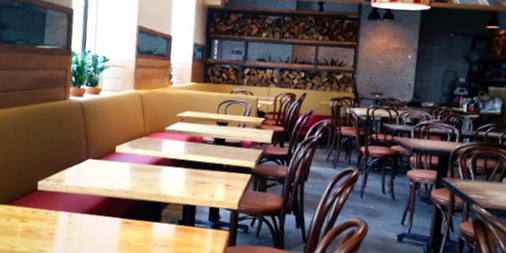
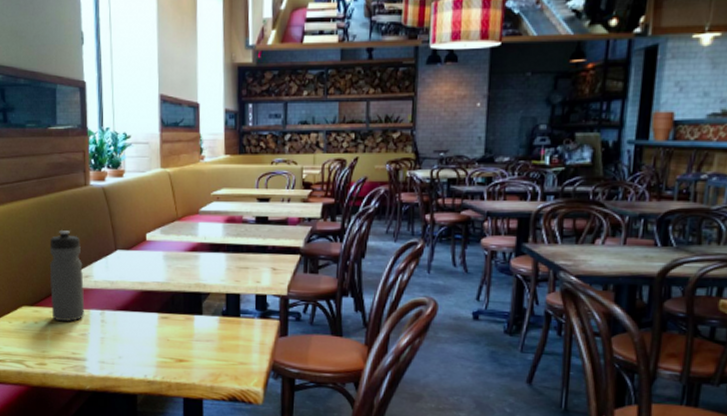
water bottle: none [23,138,56,221] -> present [49,230,85,322]

